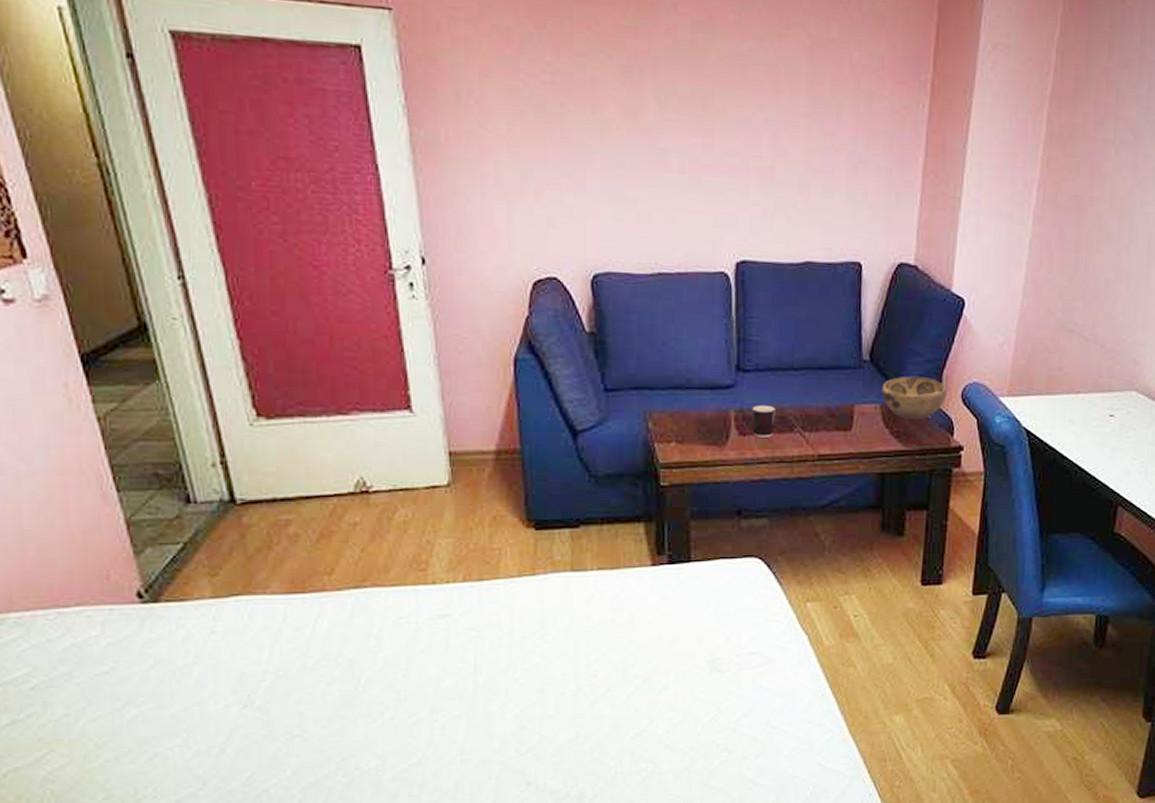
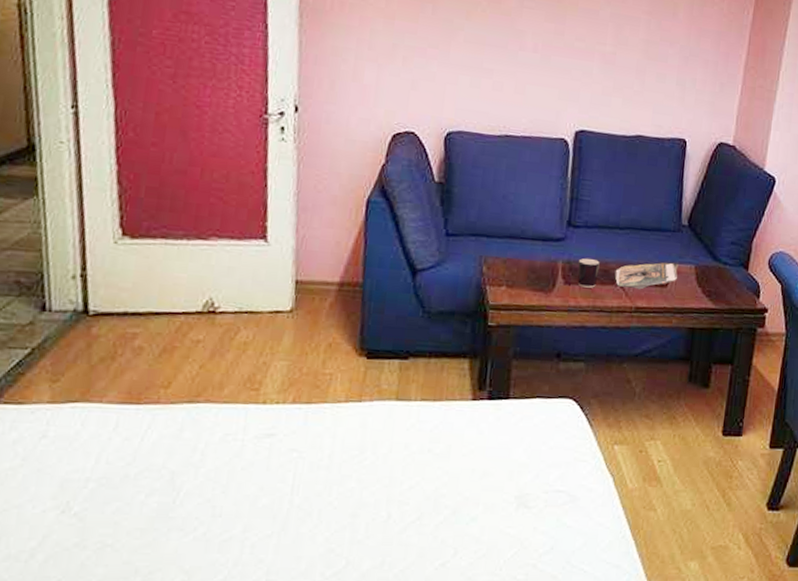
magazine: none [792,403,862,436] -> present [614,262,678,290]
decorative bowl: present [882,376,947,419] -> none [697,242,756,282]

